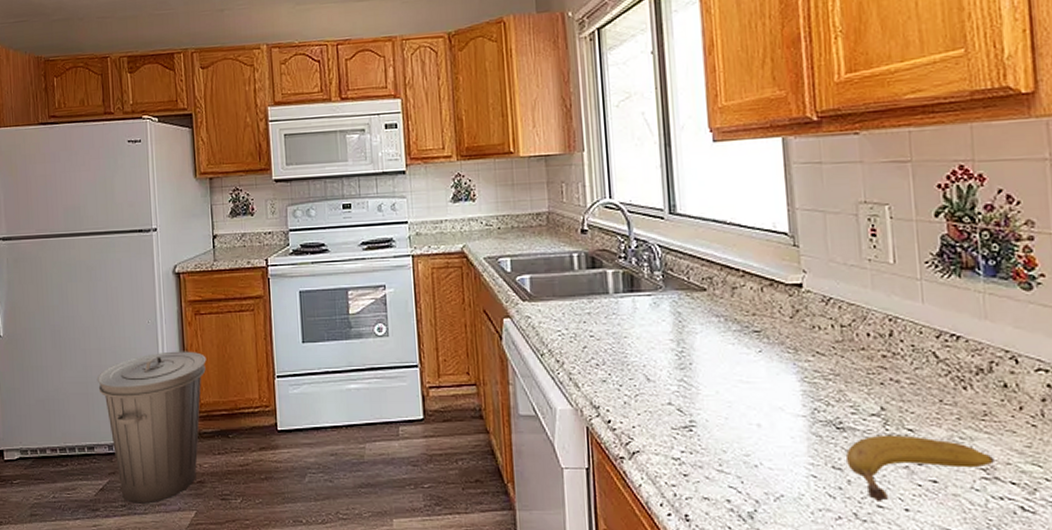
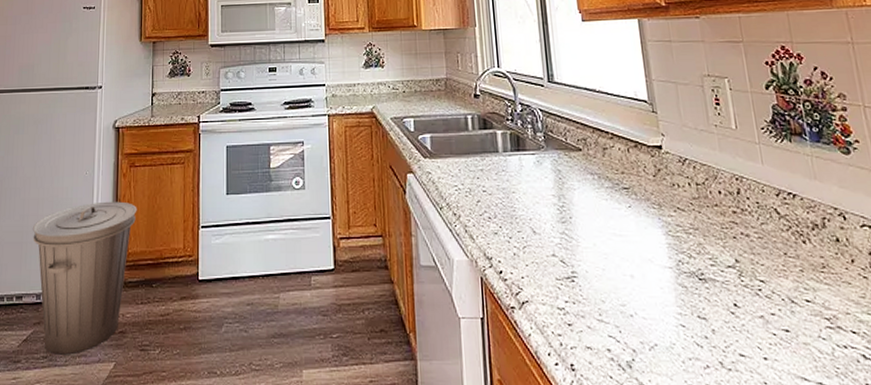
fruit: present [846,434,994,501] -> none [709,285,835,350]

